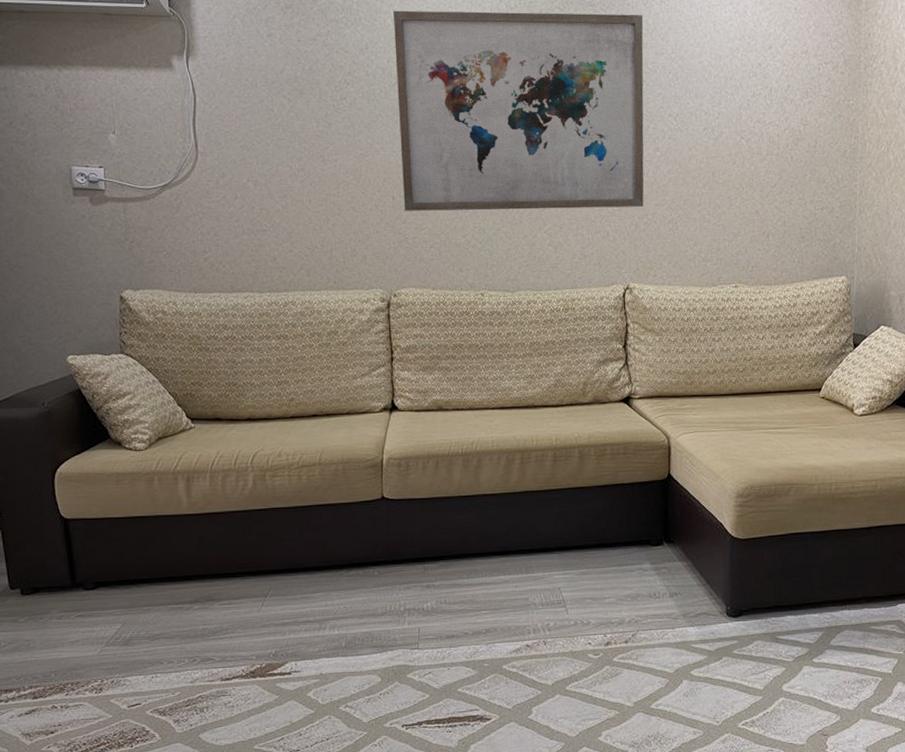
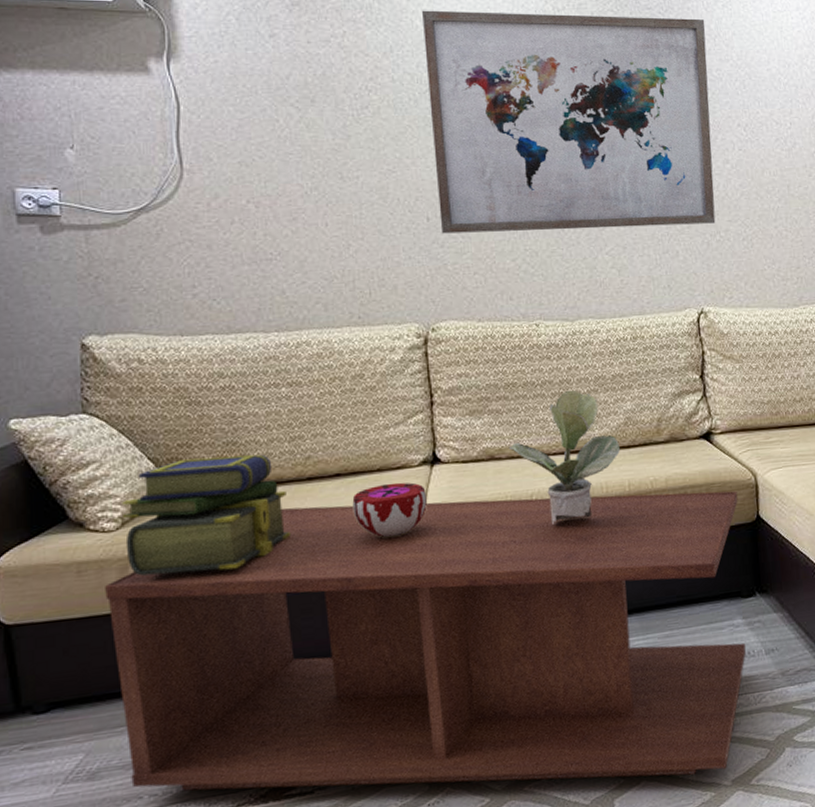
coffee table: none [137,440,652,694] -> present [105,490,746,791]
stack of books: none [150,395,276,488] -> present [122,454,290,576]
decorative bowl: none [326,425,386,471] -> present [352,482,427,538]
potted plant: none [454,353,550,469] -> present [508,390,621,525]

